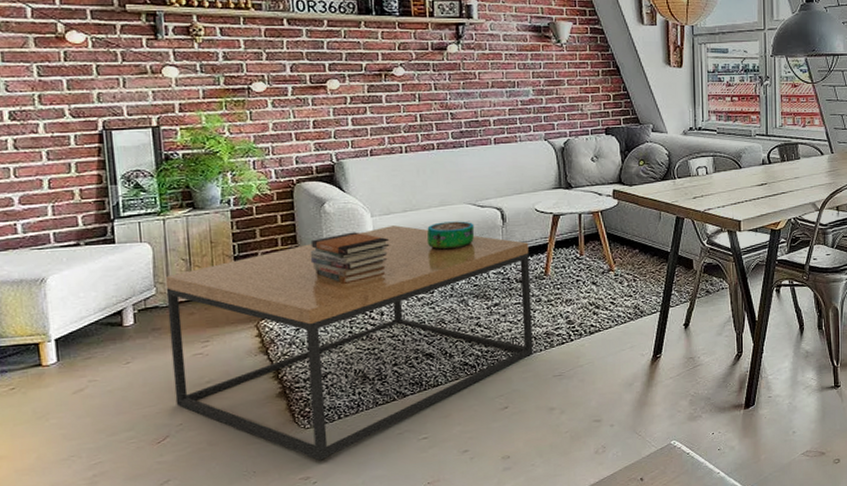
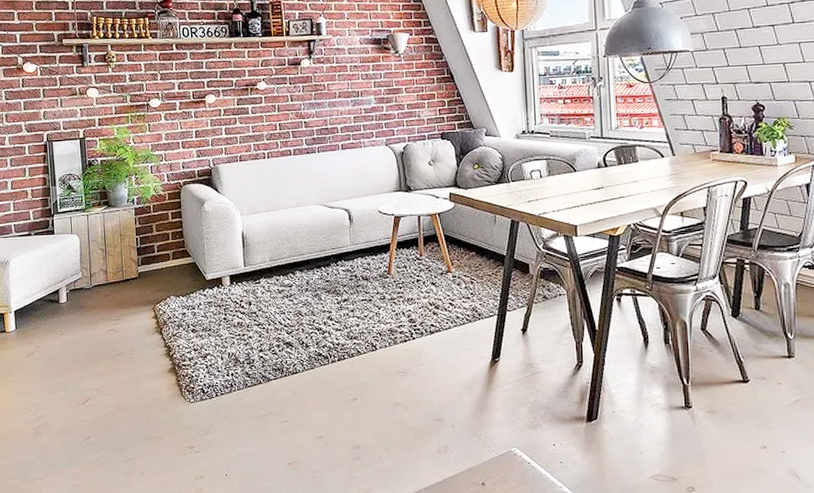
coffee table: present [165,225,533,461] -> none [88,224,379,433]
book stack: present [309,232,390,284] -> none [193,229,256,275]
decorative bowl: present [426,221,475,250] -> none [286,221,326,247]

